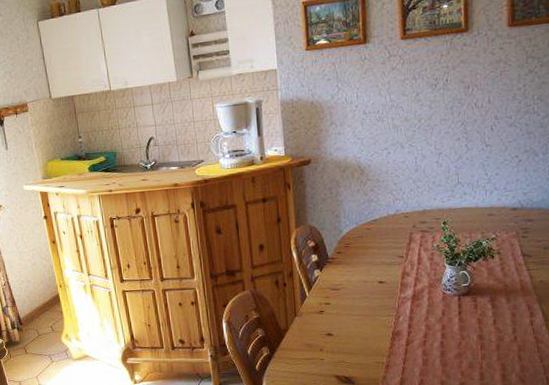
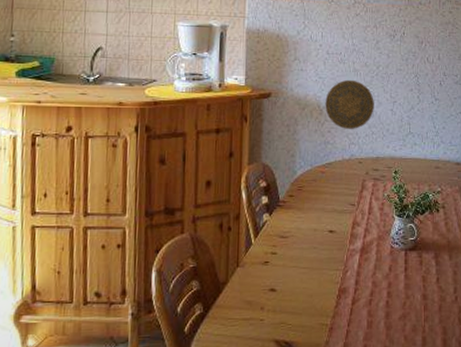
decorative plate: none [365,136,418,186] -> present [325,79,374,129]

